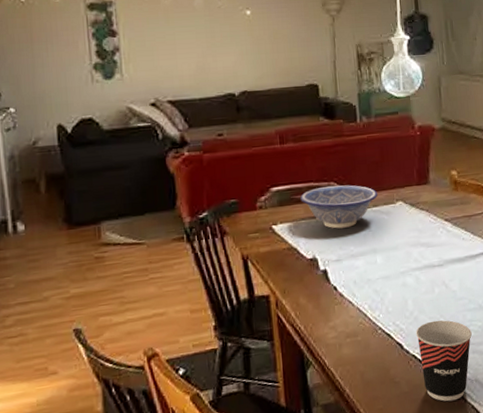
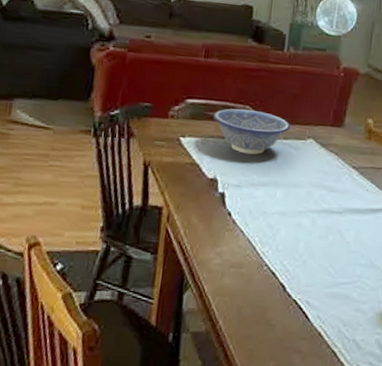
cup: present [416,320,472,402] -> none [300,268,358,357]

